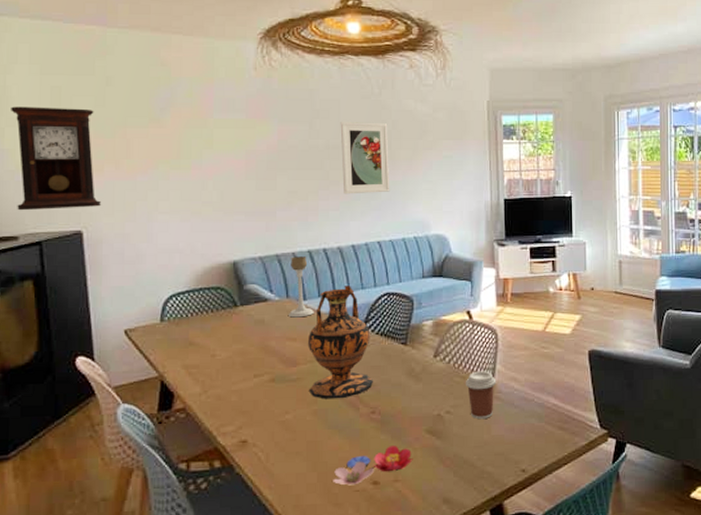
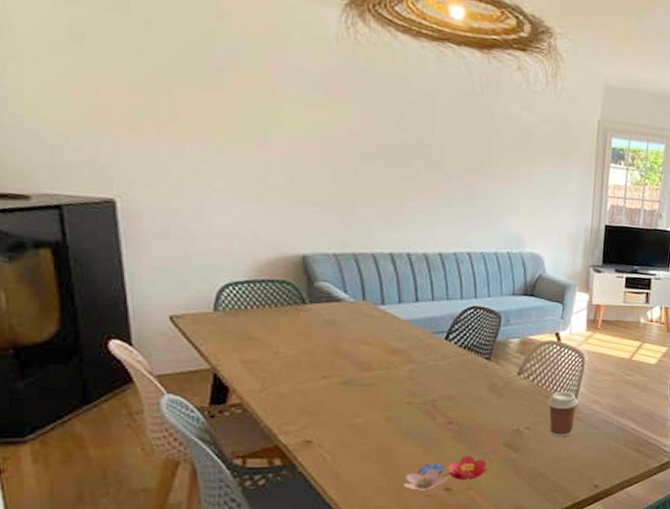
pendulum clock: present [11,106,102,211] -> none [15,35,141,174]
candle holder: present [289,256,314,318] -> none [364,257,393,322]
vase: present [307,286,373,399] -> none [383,294,453,408]
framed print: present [340,122,390,194] -> none [433,118,488,202]

